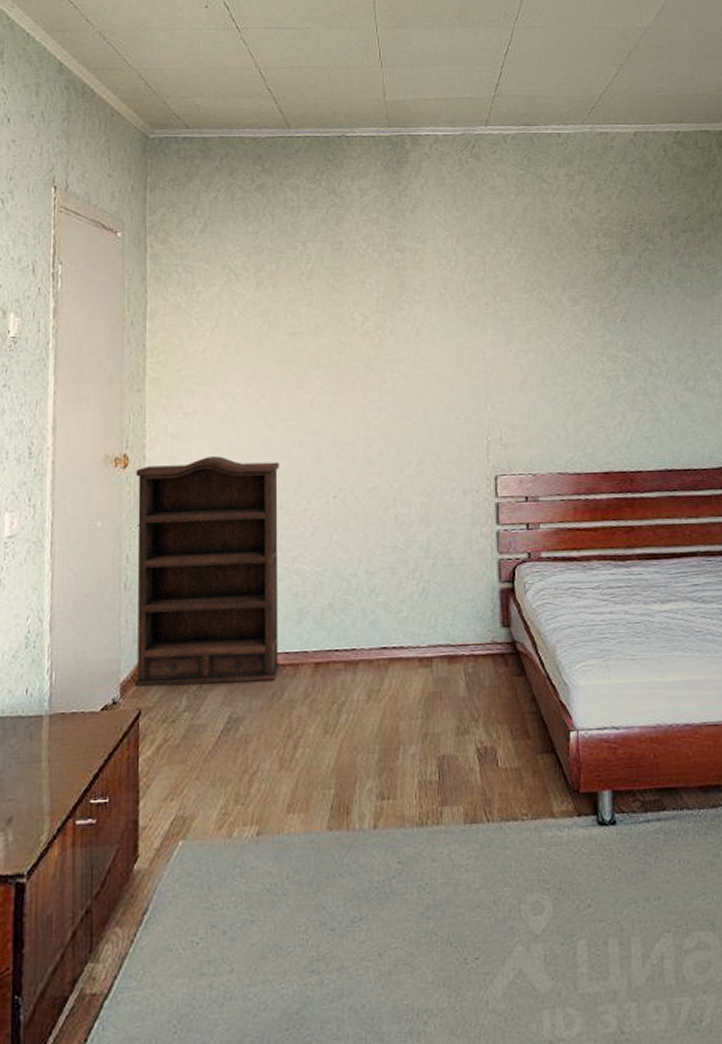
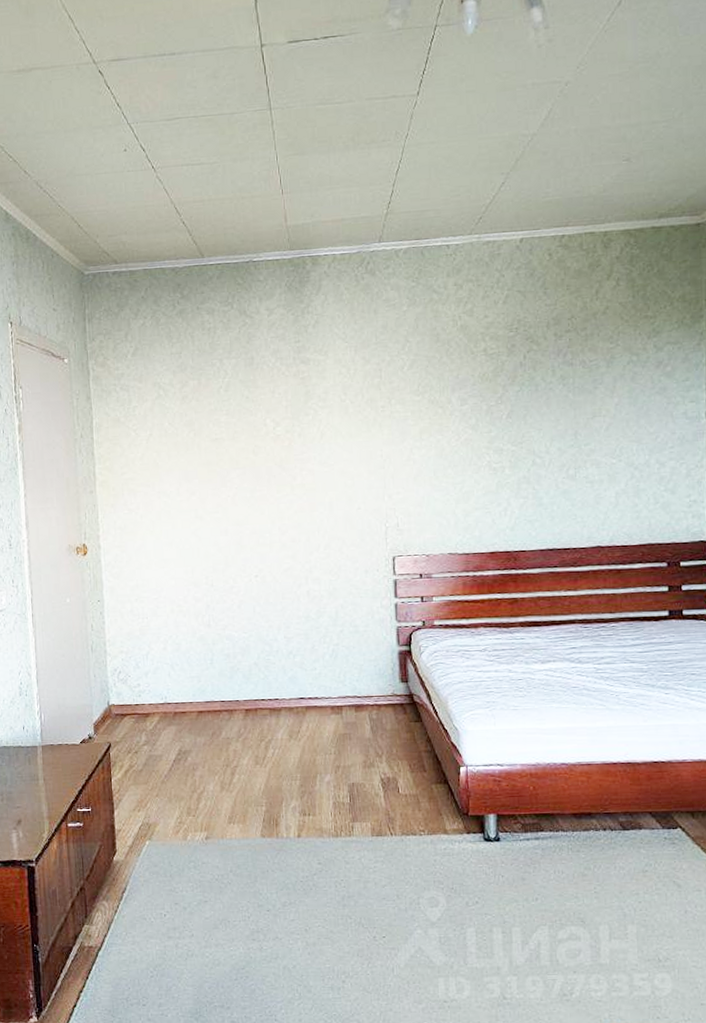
bookshelf: present [134,456,280,687] -> none [93,544,218,726]

